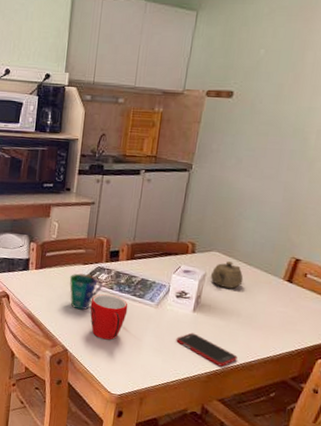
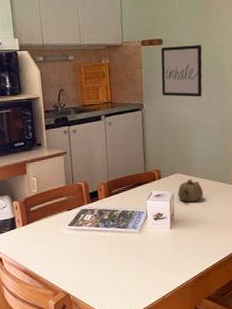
cup: present [69,273,103,310] -> none [57,219,89,254]
mug: present [90,293,128,340] -> none [81,231,116,275]
cell phone: present [176,332,238,367] -> none [162,247,213,270]
wall art: none [218,101,284,168] -> present [160,45,202,97]

